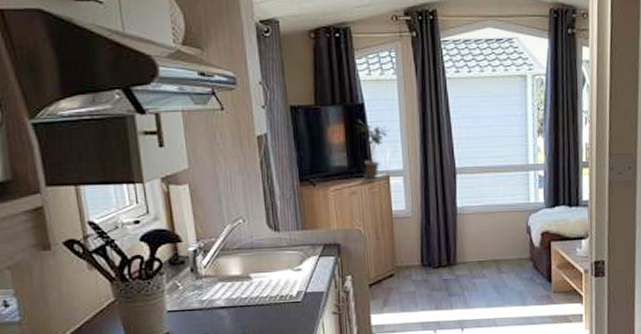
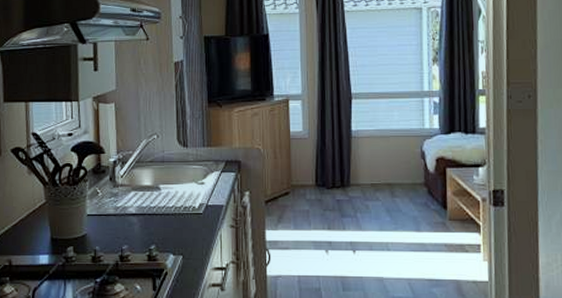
potted plant: present [354,120,390,179] -> none [259,49,291,102]

